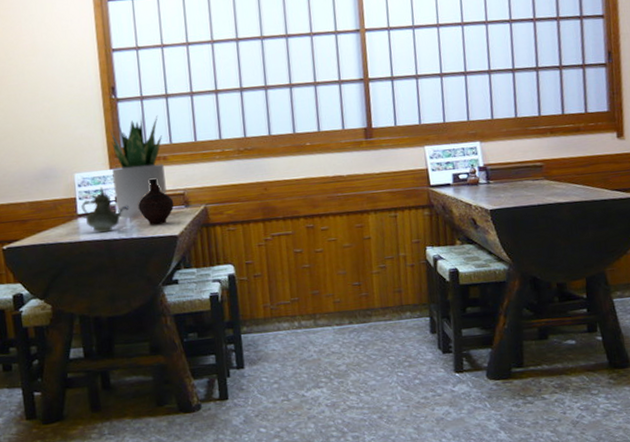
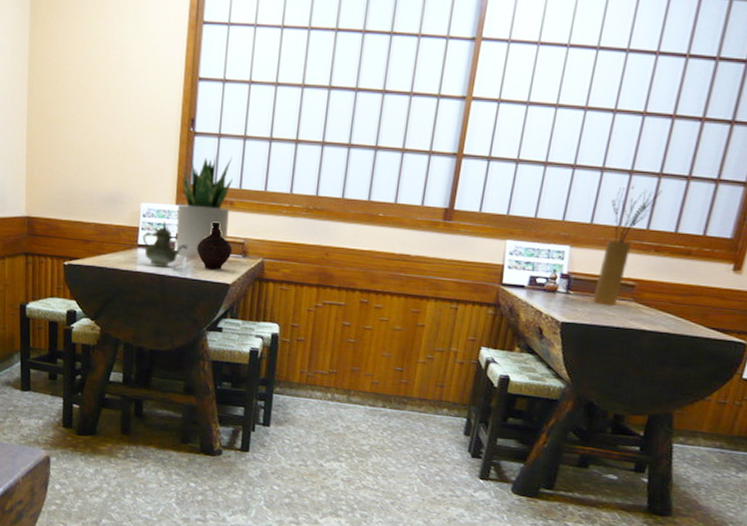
vase: none [503,81,543,188] -> present [593,185,662,307]

